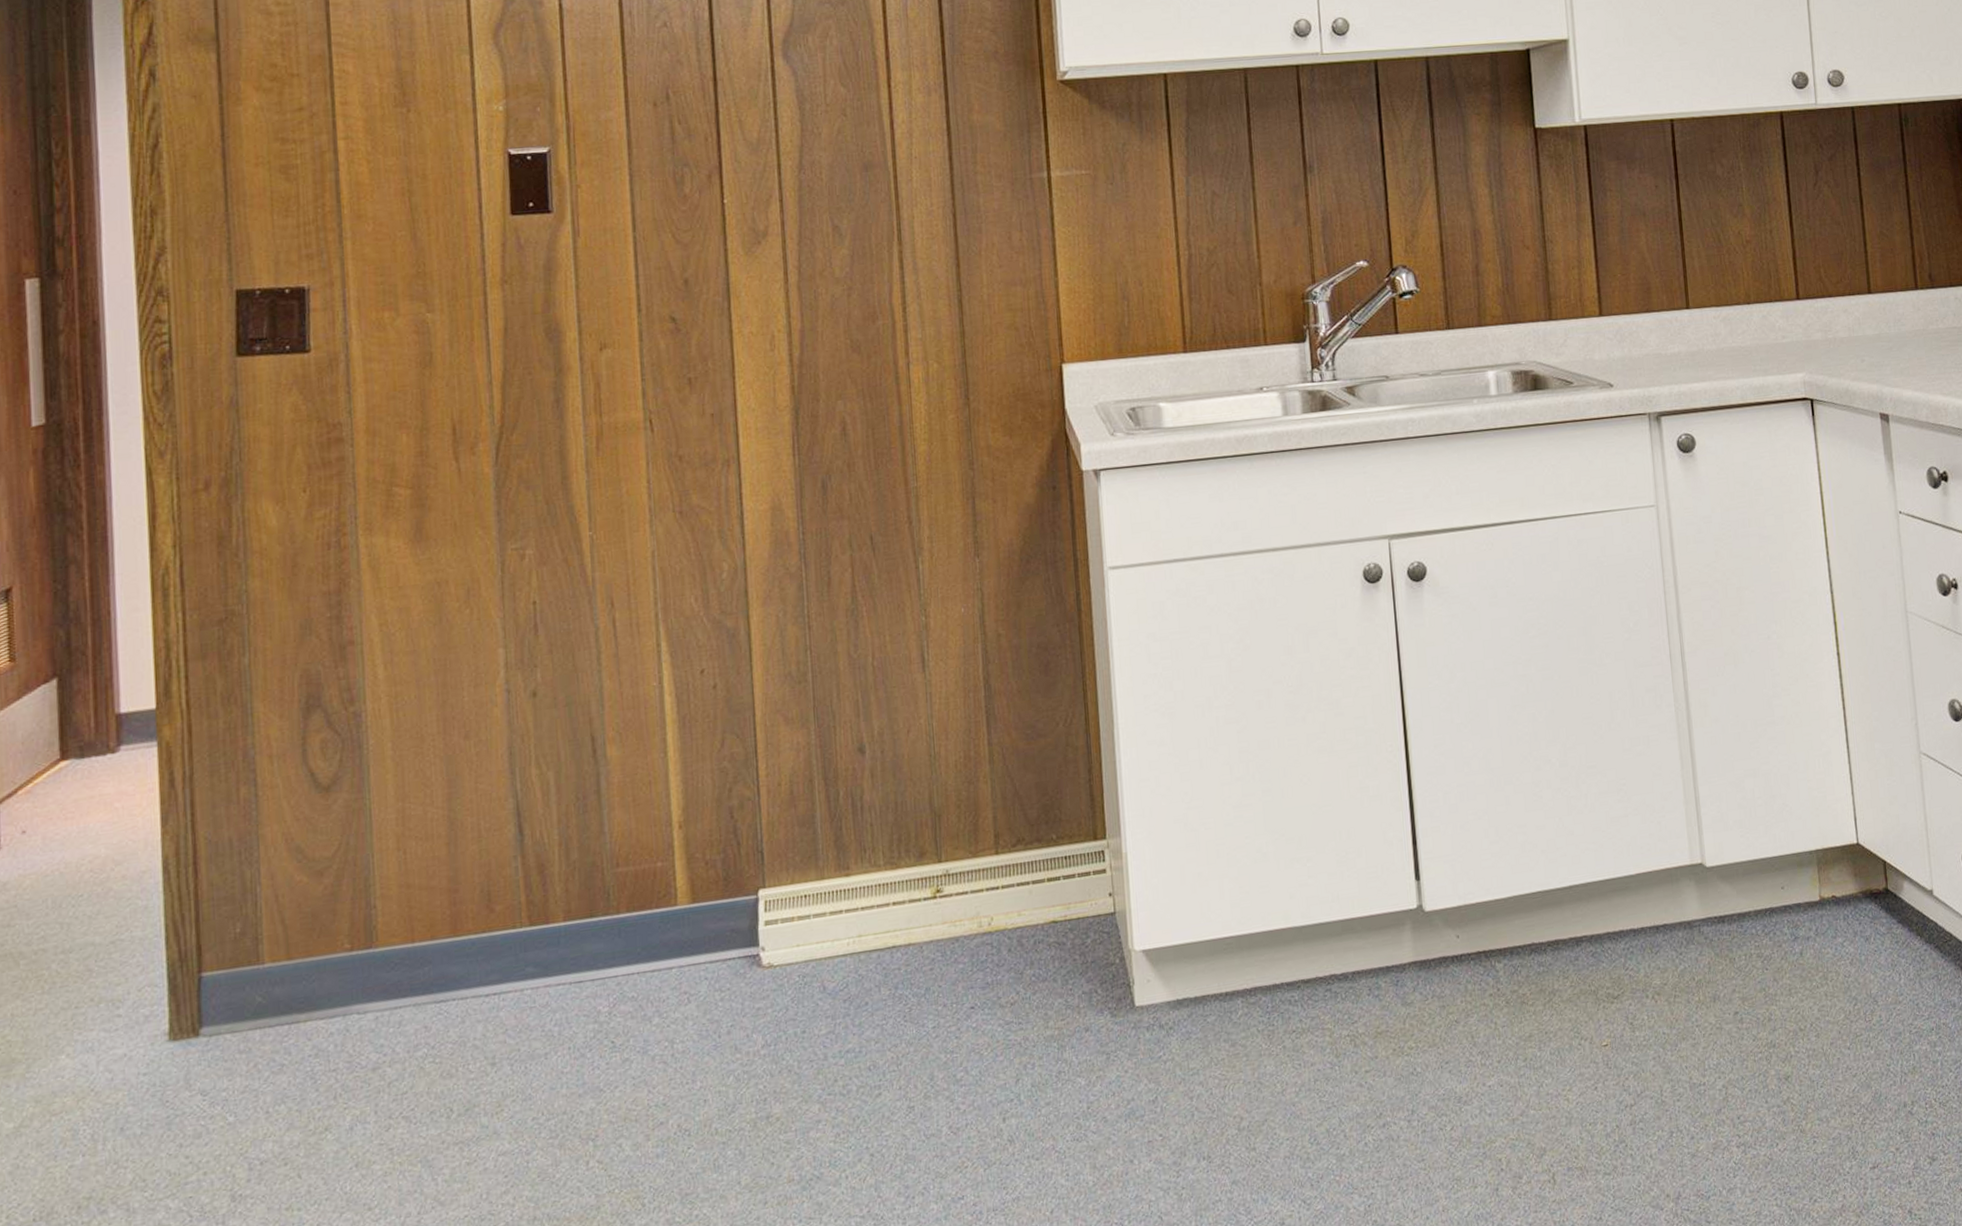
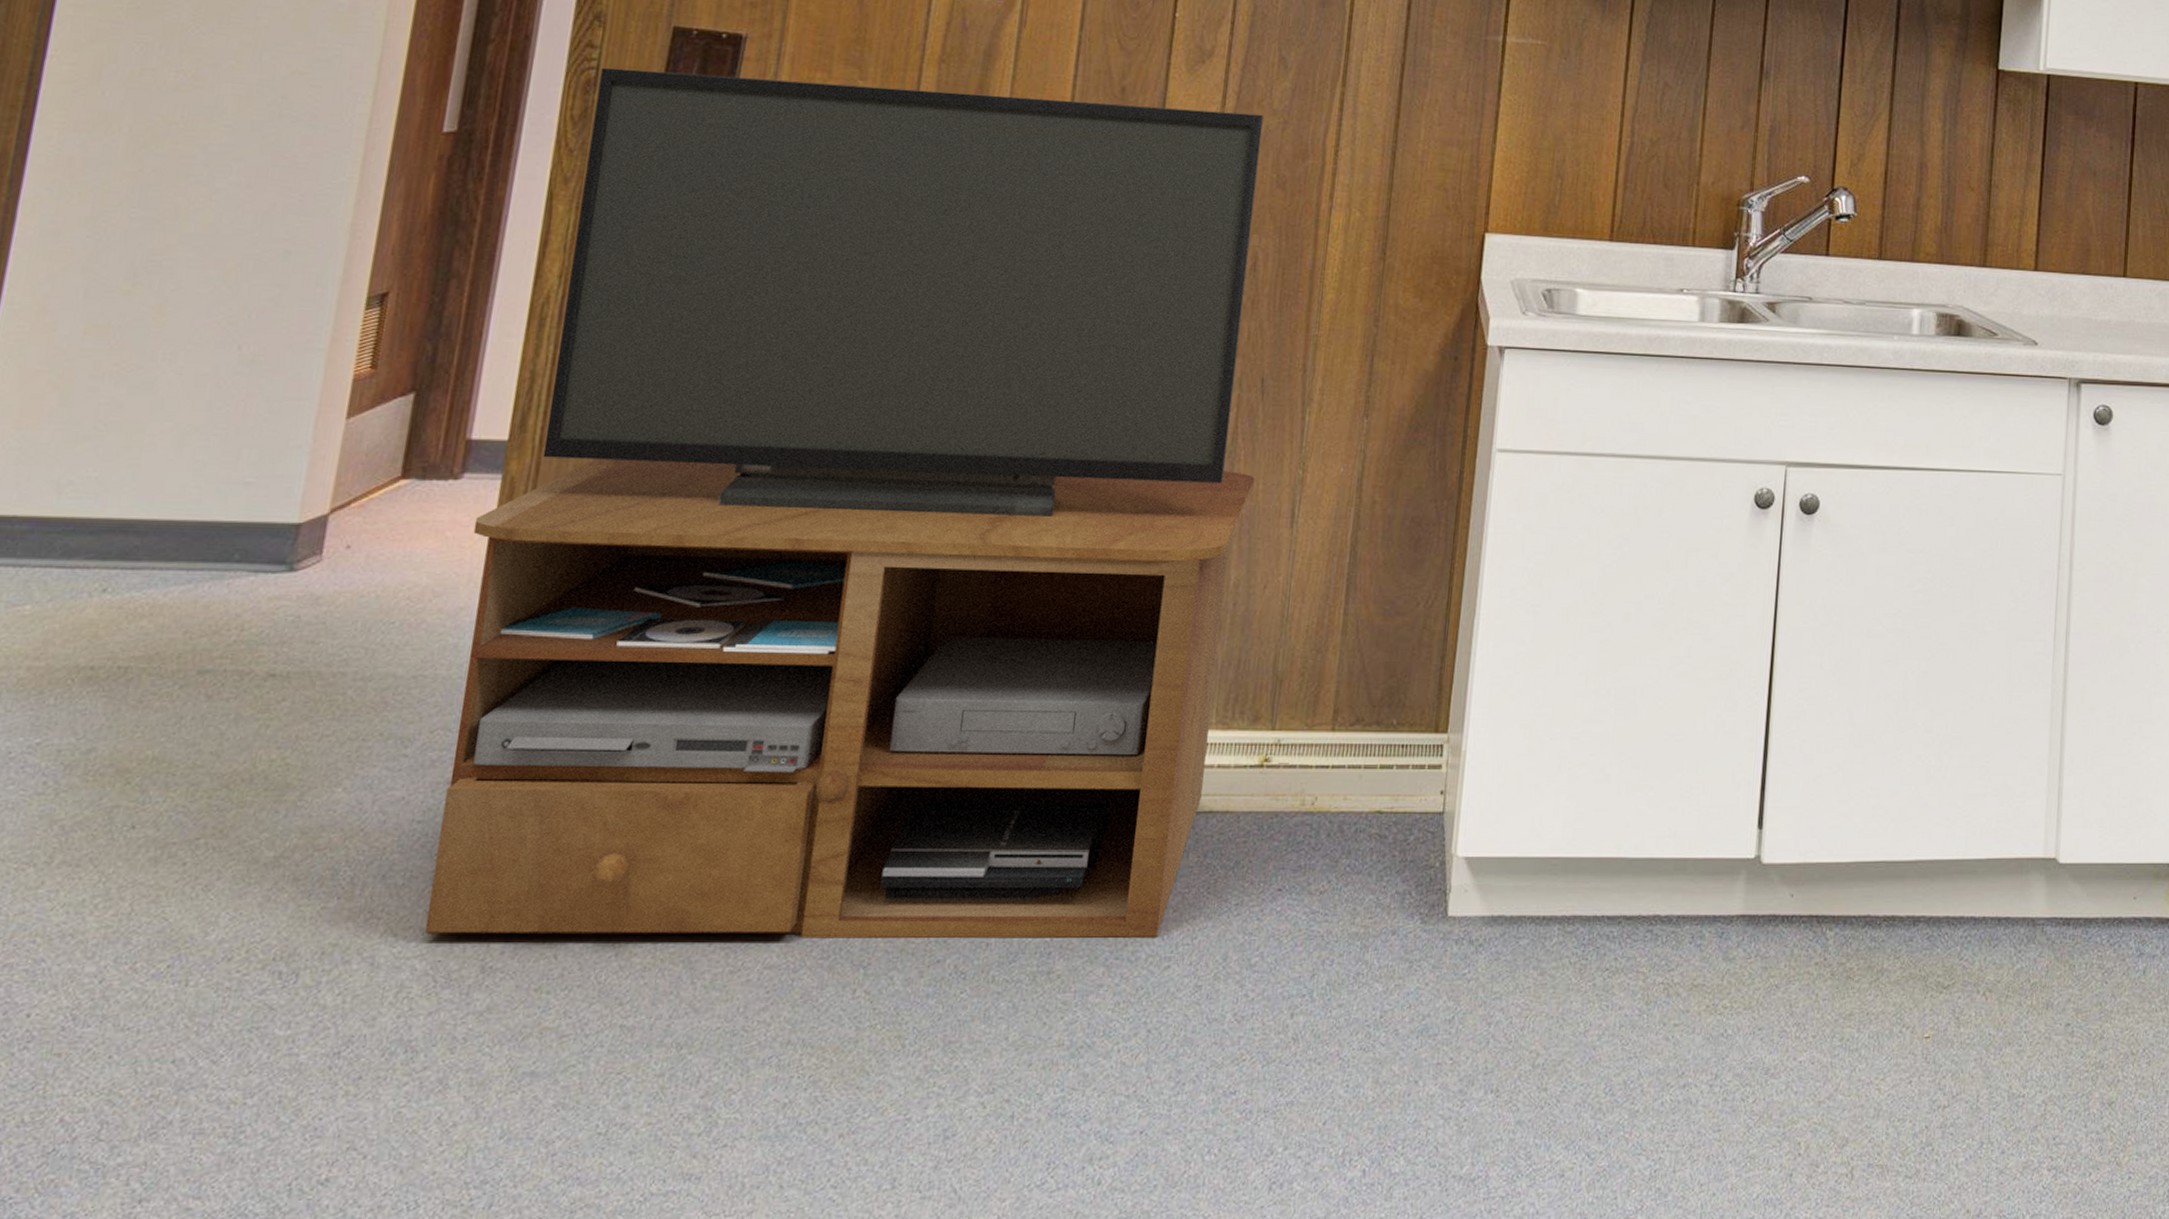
tv stand: none [140,284,883,1175] -> present [424,67,1264,939]

